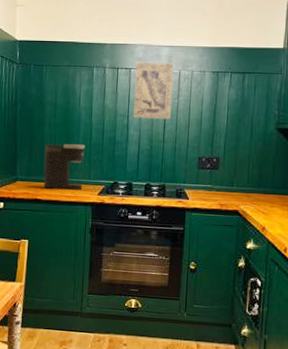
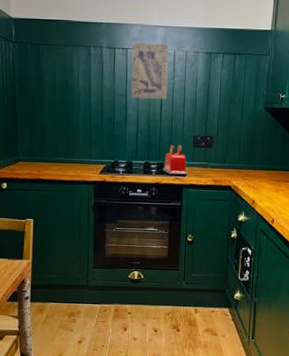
coffee maker: present [43,144,86,190] -> none [45,124,86,170]
toaster: none [165,165,192,198] -> present [163,144,188,175]

